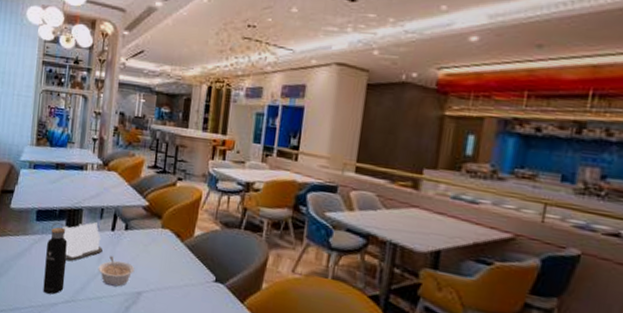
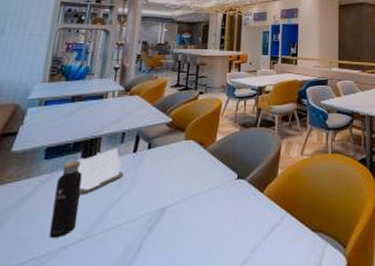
legume: present [98,256,135,287] -> none [117,178,159,210]

